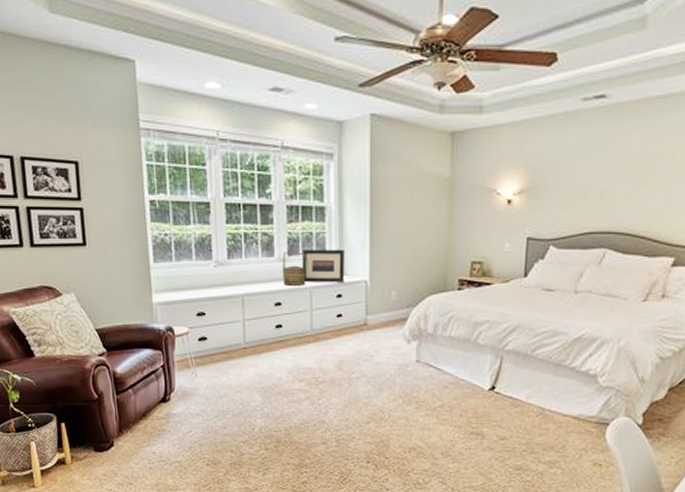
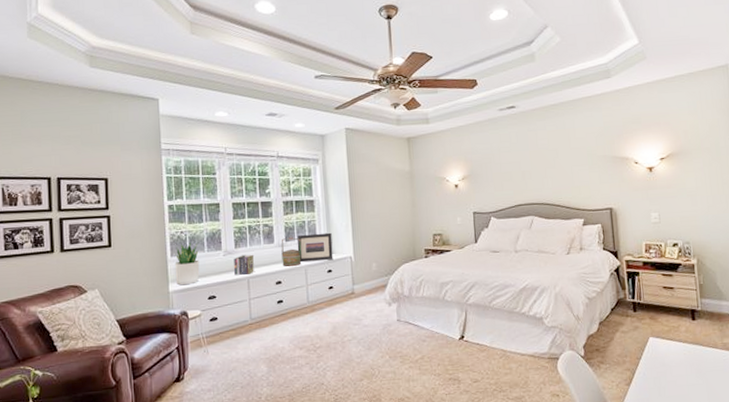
planter: none [158,248,187,297] -> present [175,242,200,286]
books: none [226,267,250,291] -> present [234,254,254,275]

